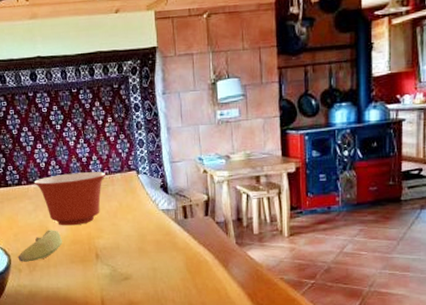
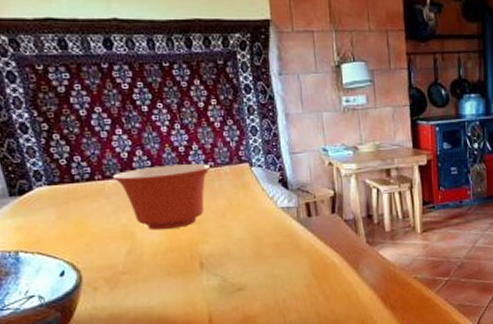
banana: present [18,230,62,262] -> none [92,235,155,278]

